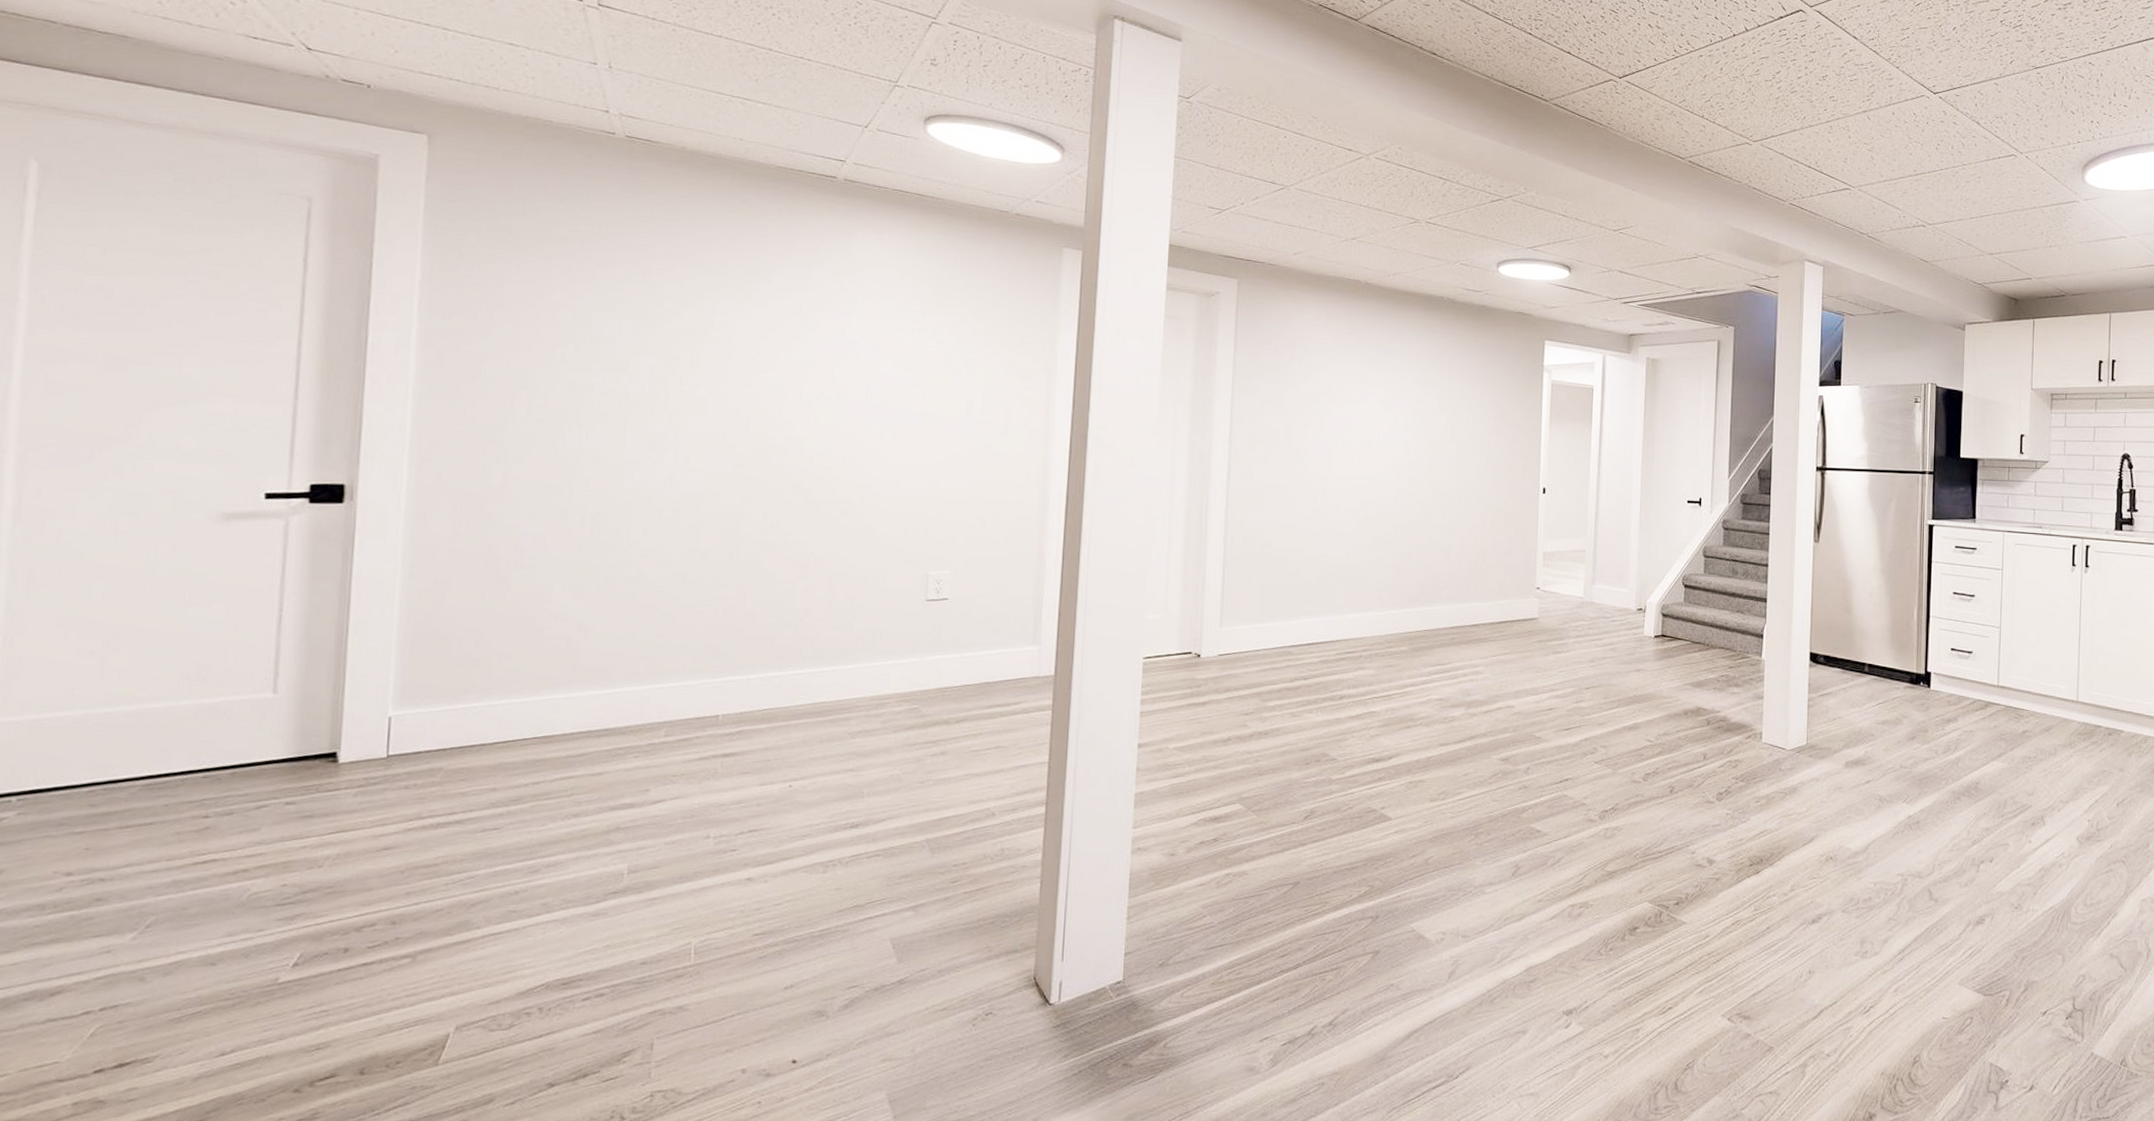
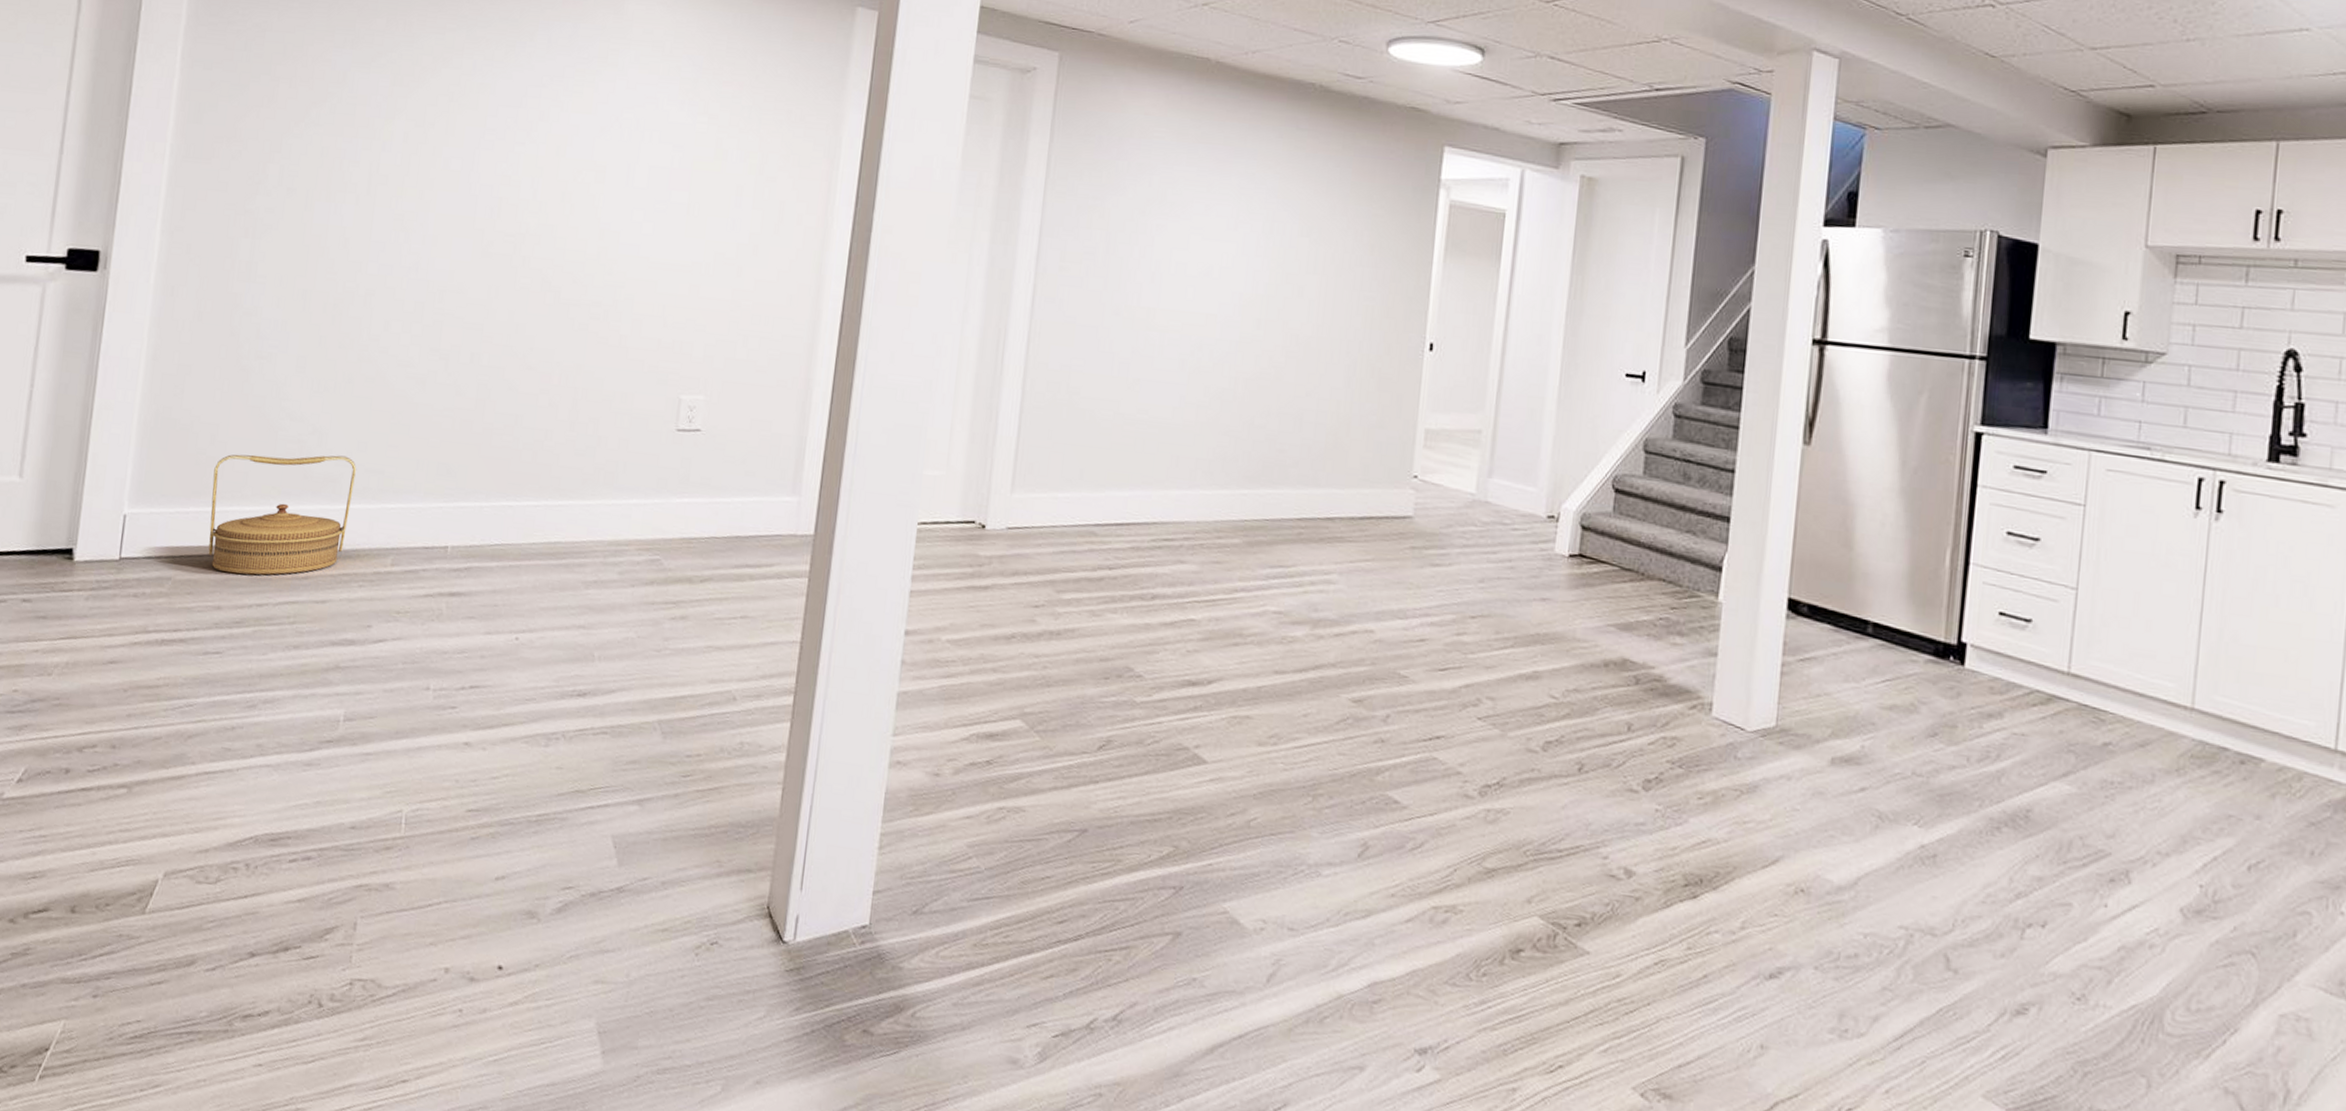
basket: none [479,647,624,759] -> present [208,454,356,575]

